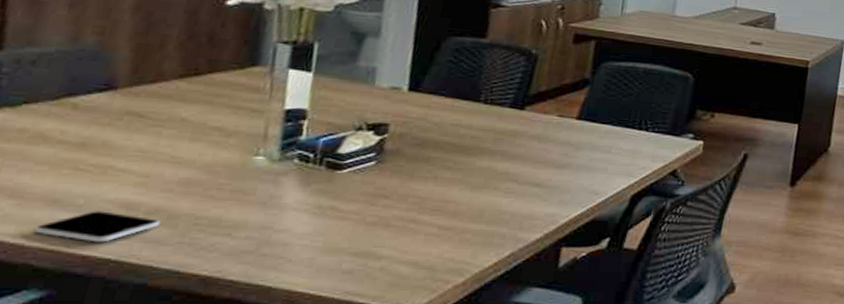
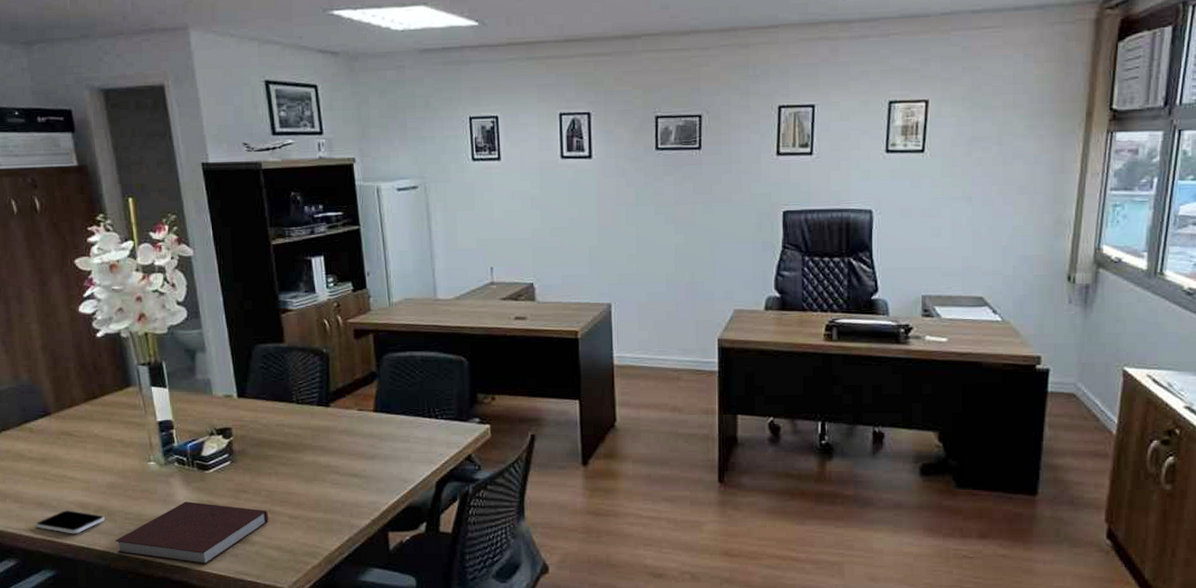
notebook: none [163,206,411,284] -> present [114,501,269,566]

